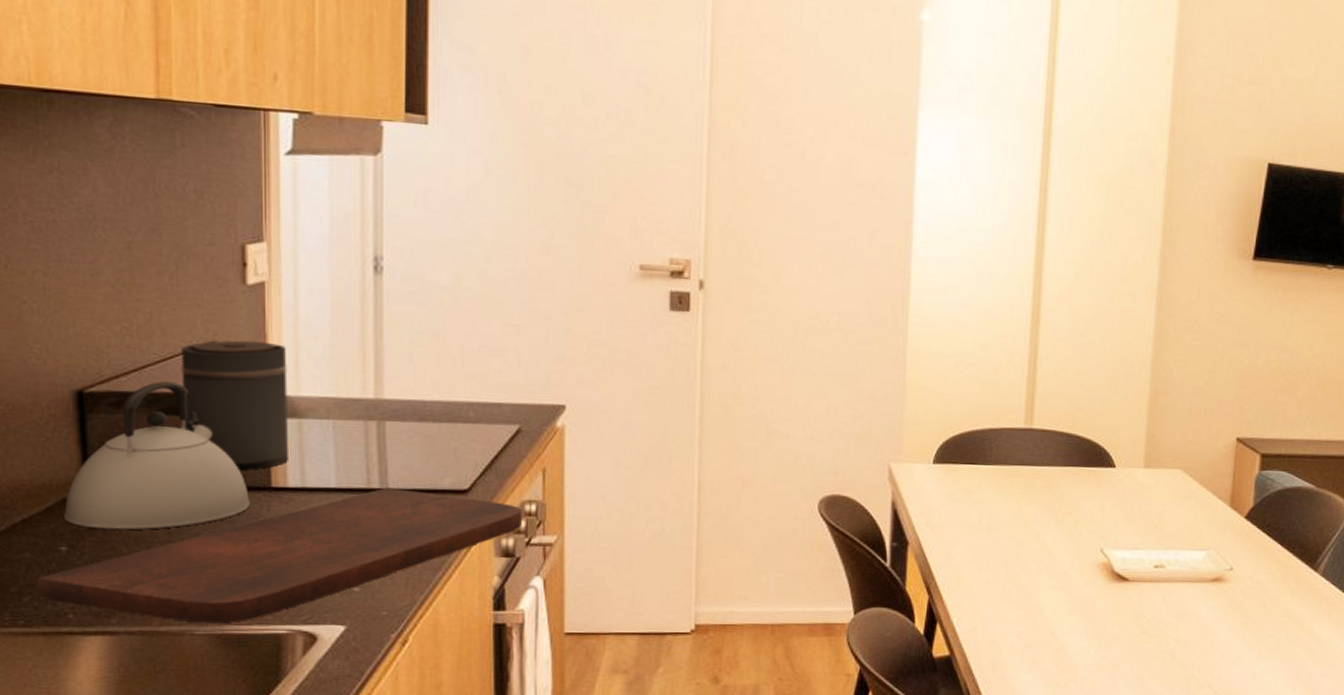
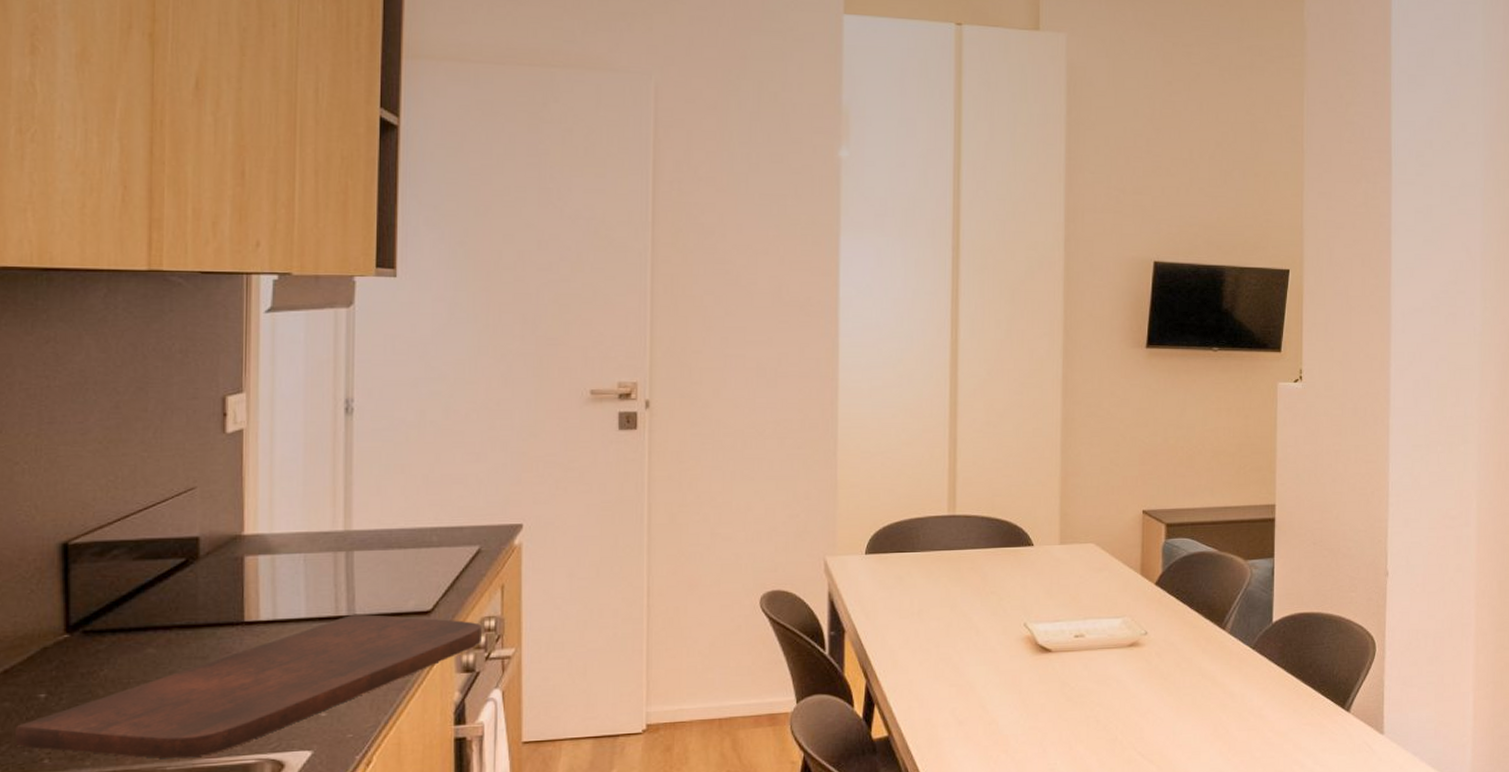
kettle: present [64,381,251,531] -> none [45,528,224,675]
cylinder: present [181,340,288,471] -> none [162,484,262,608]

